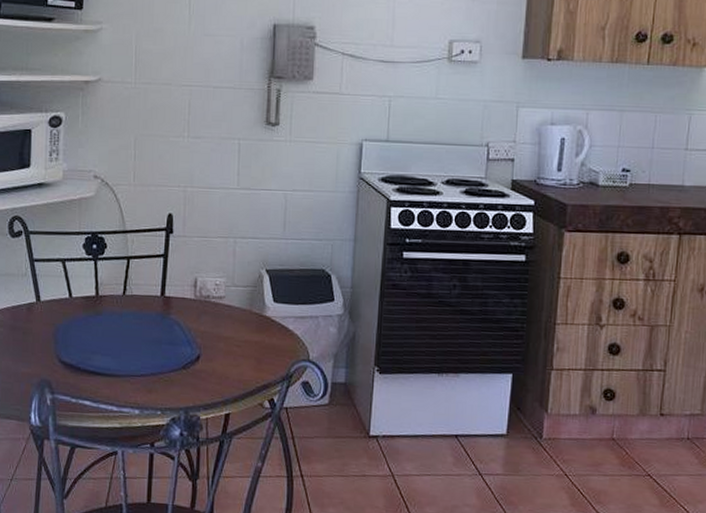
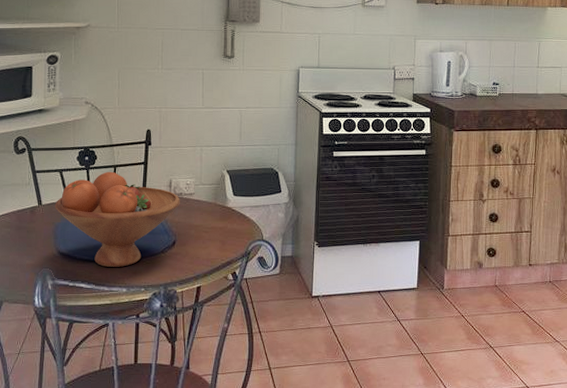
fruit bowl: none [55,264,207,383] -> present [55,171,180,267]

